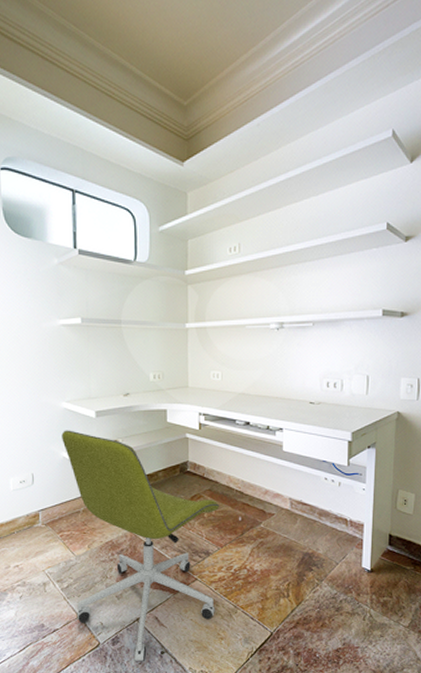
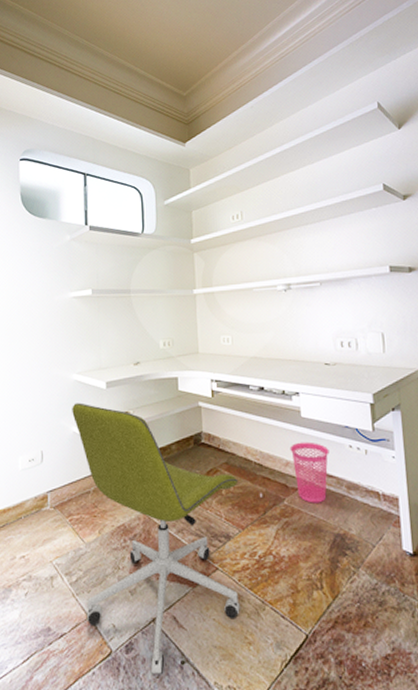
waste basket: none [270,473,306,527] -> present [289,441,330,503]

